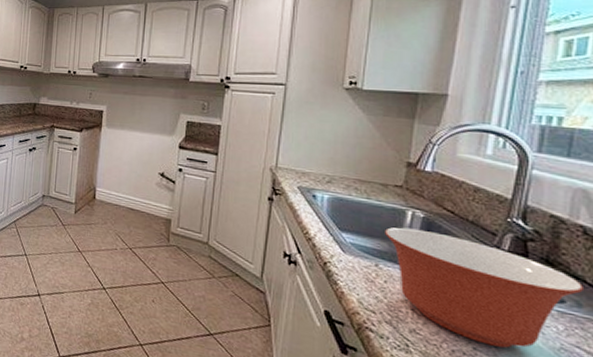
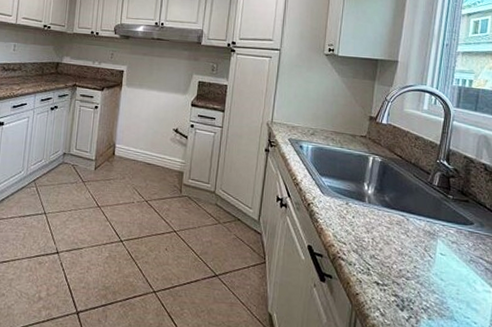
mixing bowl: present [385,227,585,348] -> none [354,170,485,264]

